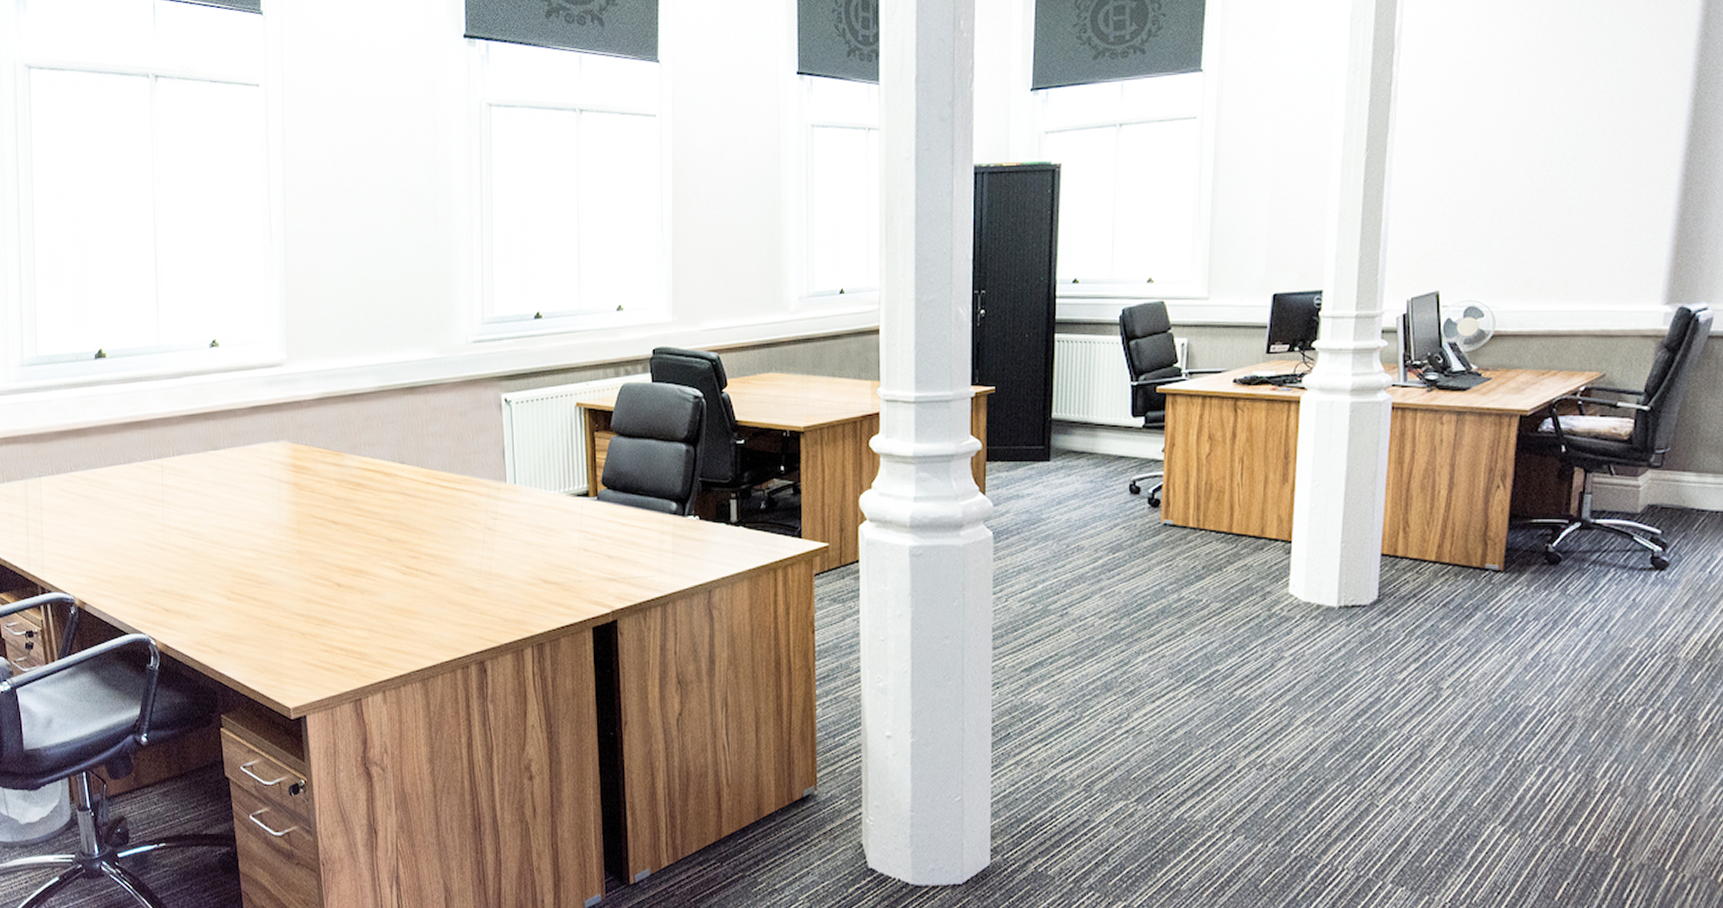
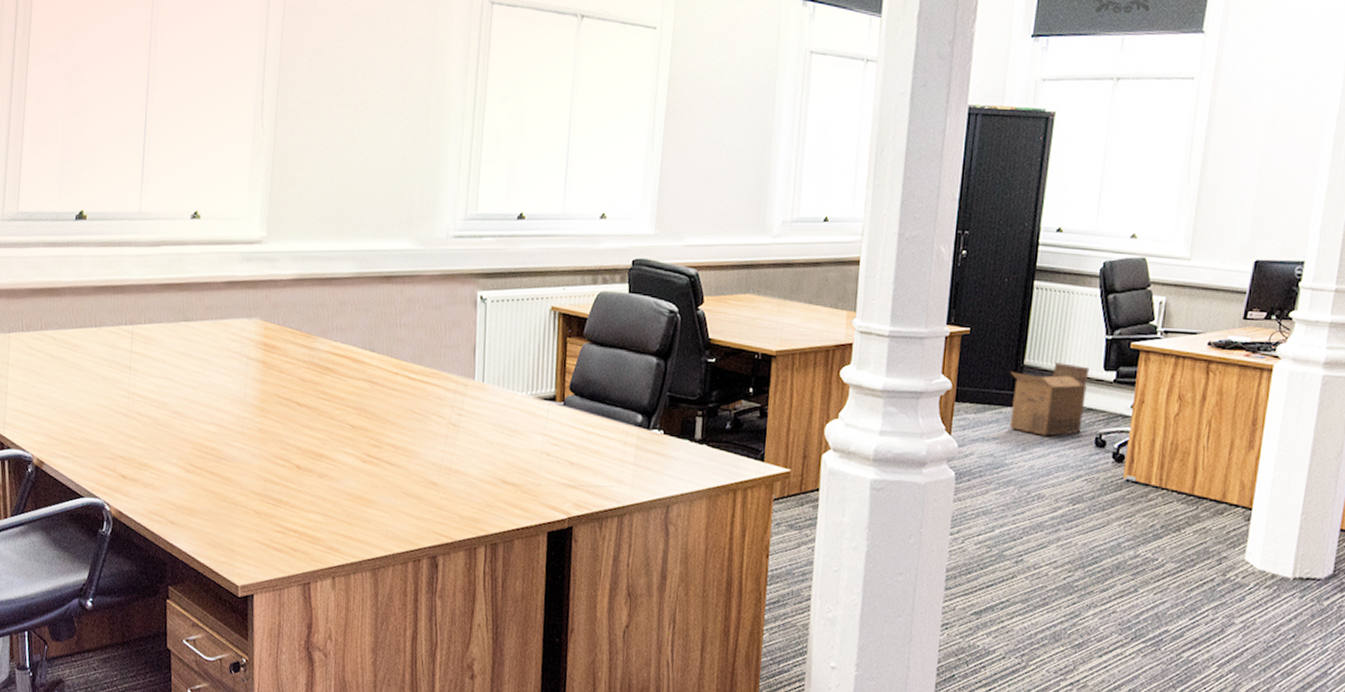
cardboard box: none [1038,413,1118,488] -> present [1009,362,1090,436]

